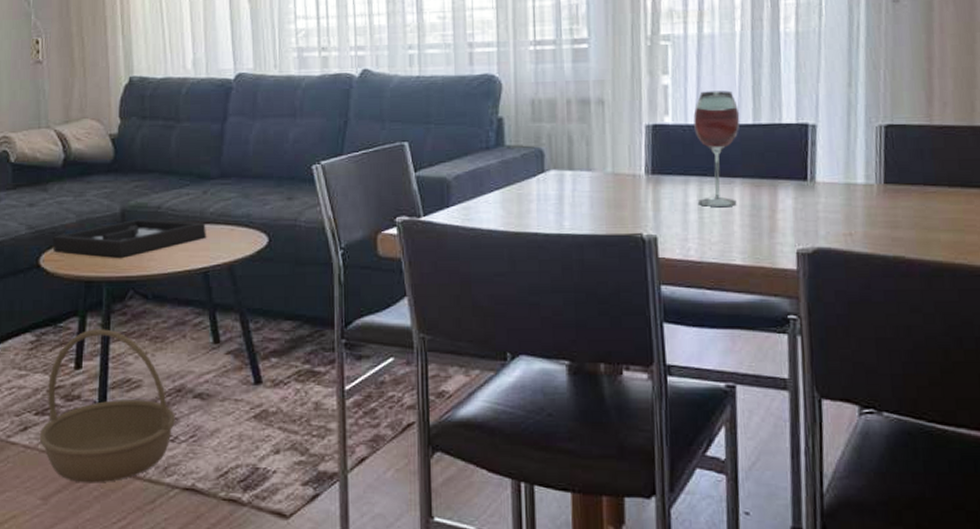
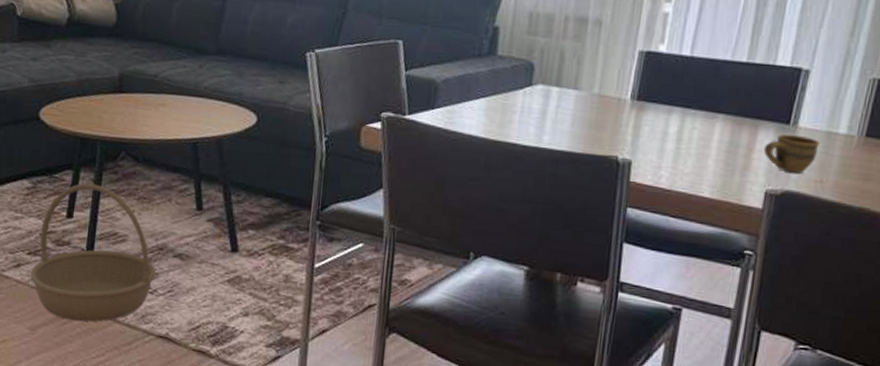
decorative tray: present [52,218,206,259] -> none [52,84,199,121]
wineglass: present [693,90,740,207] -> none [678,23,736,141]
cup: none [786,190,841,229] -> present [763,134,820,174]

